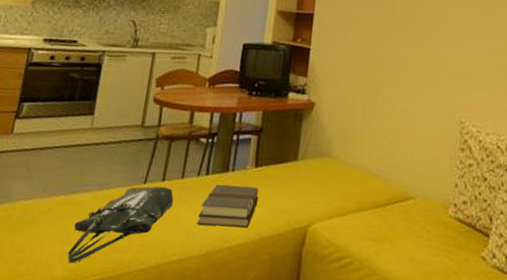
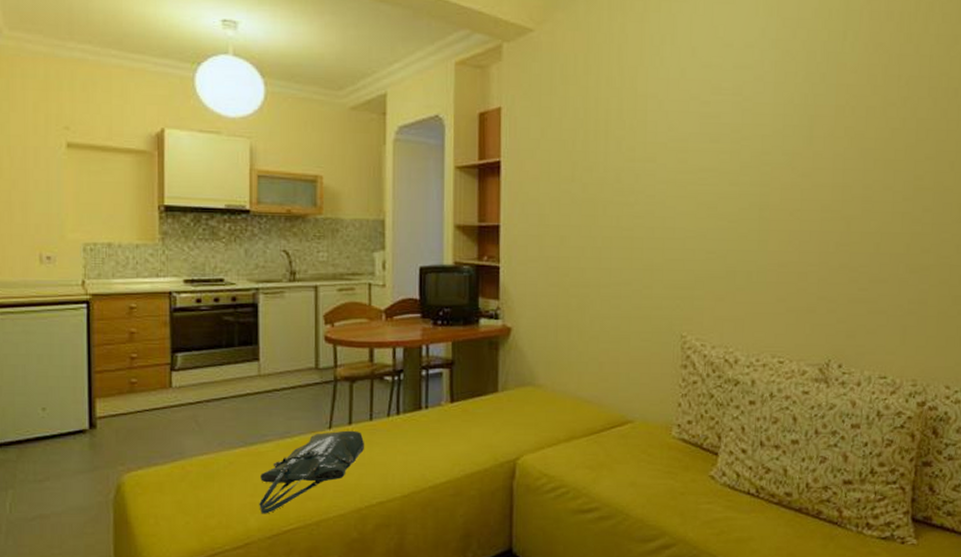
book: present [197,184,259,228] -> none [394,423,458,466]

